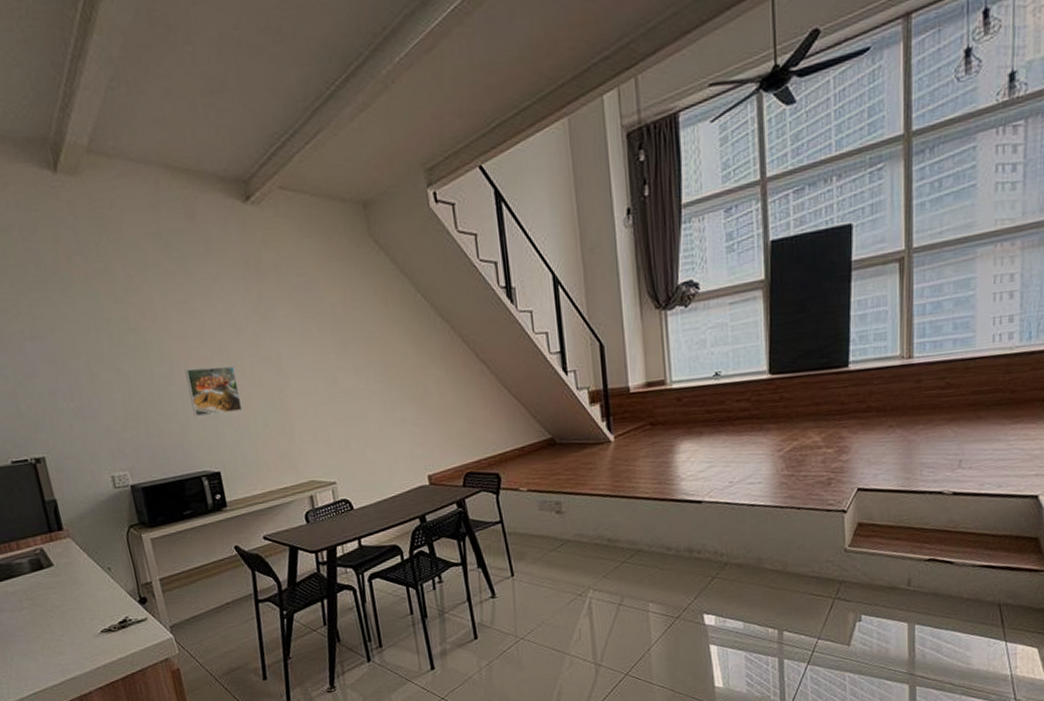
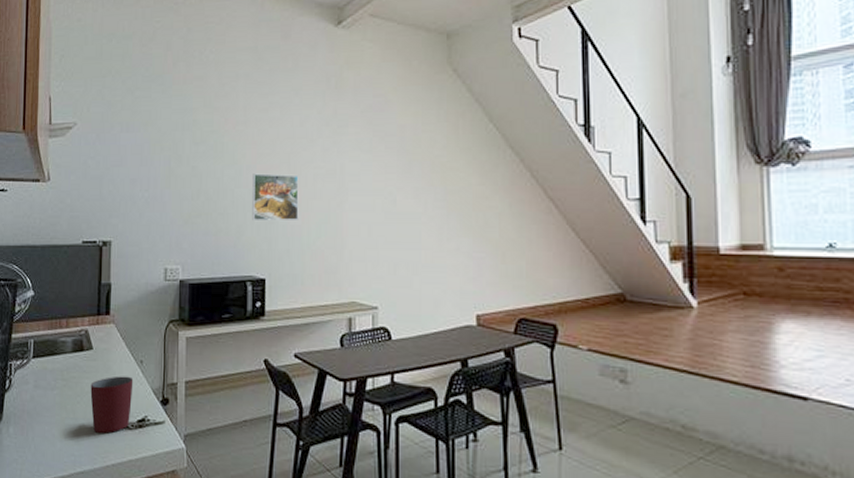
mug: none [60,584,111,641] -> present [90,376,133,434]

